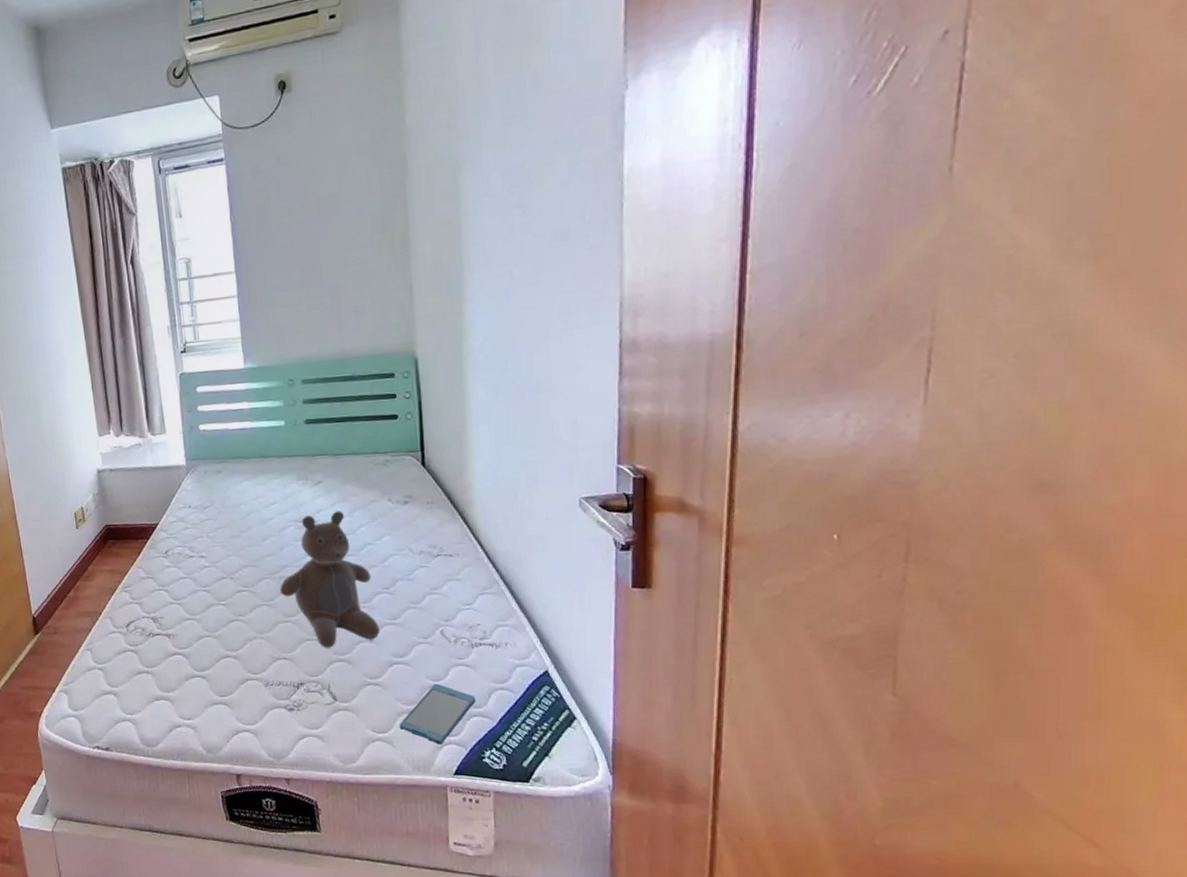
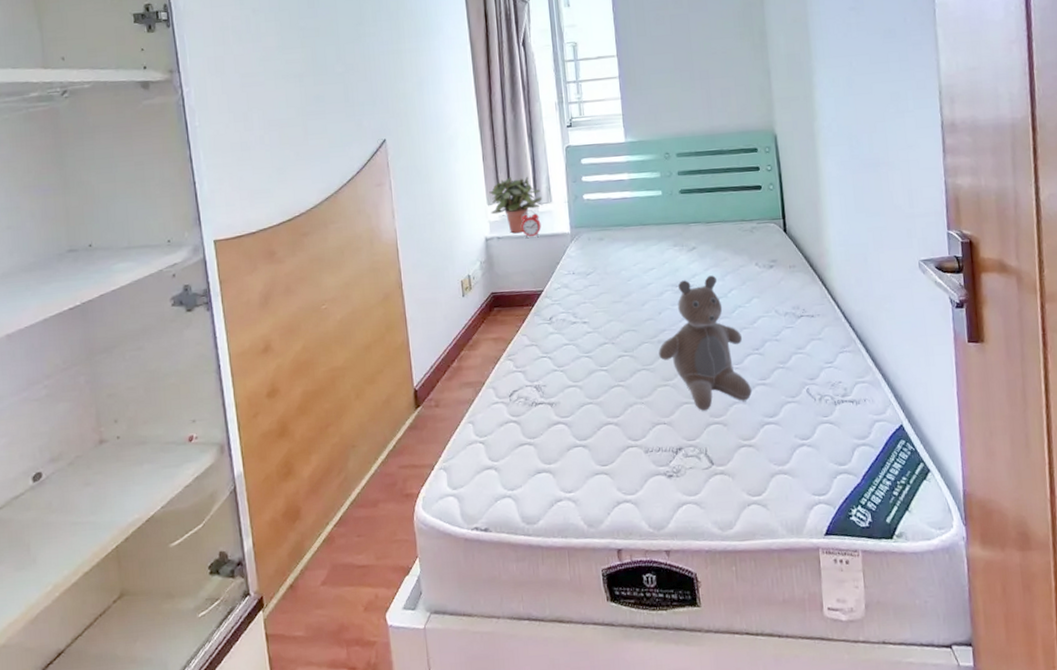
potted plant: none [100,407,156,465] -> present [489,177,543,233]
alarm clock: none [133,441,155,470] -> present [520,210,542,238]
smartphone: present [399,683,475,744] -> none [772,442,840,505]

